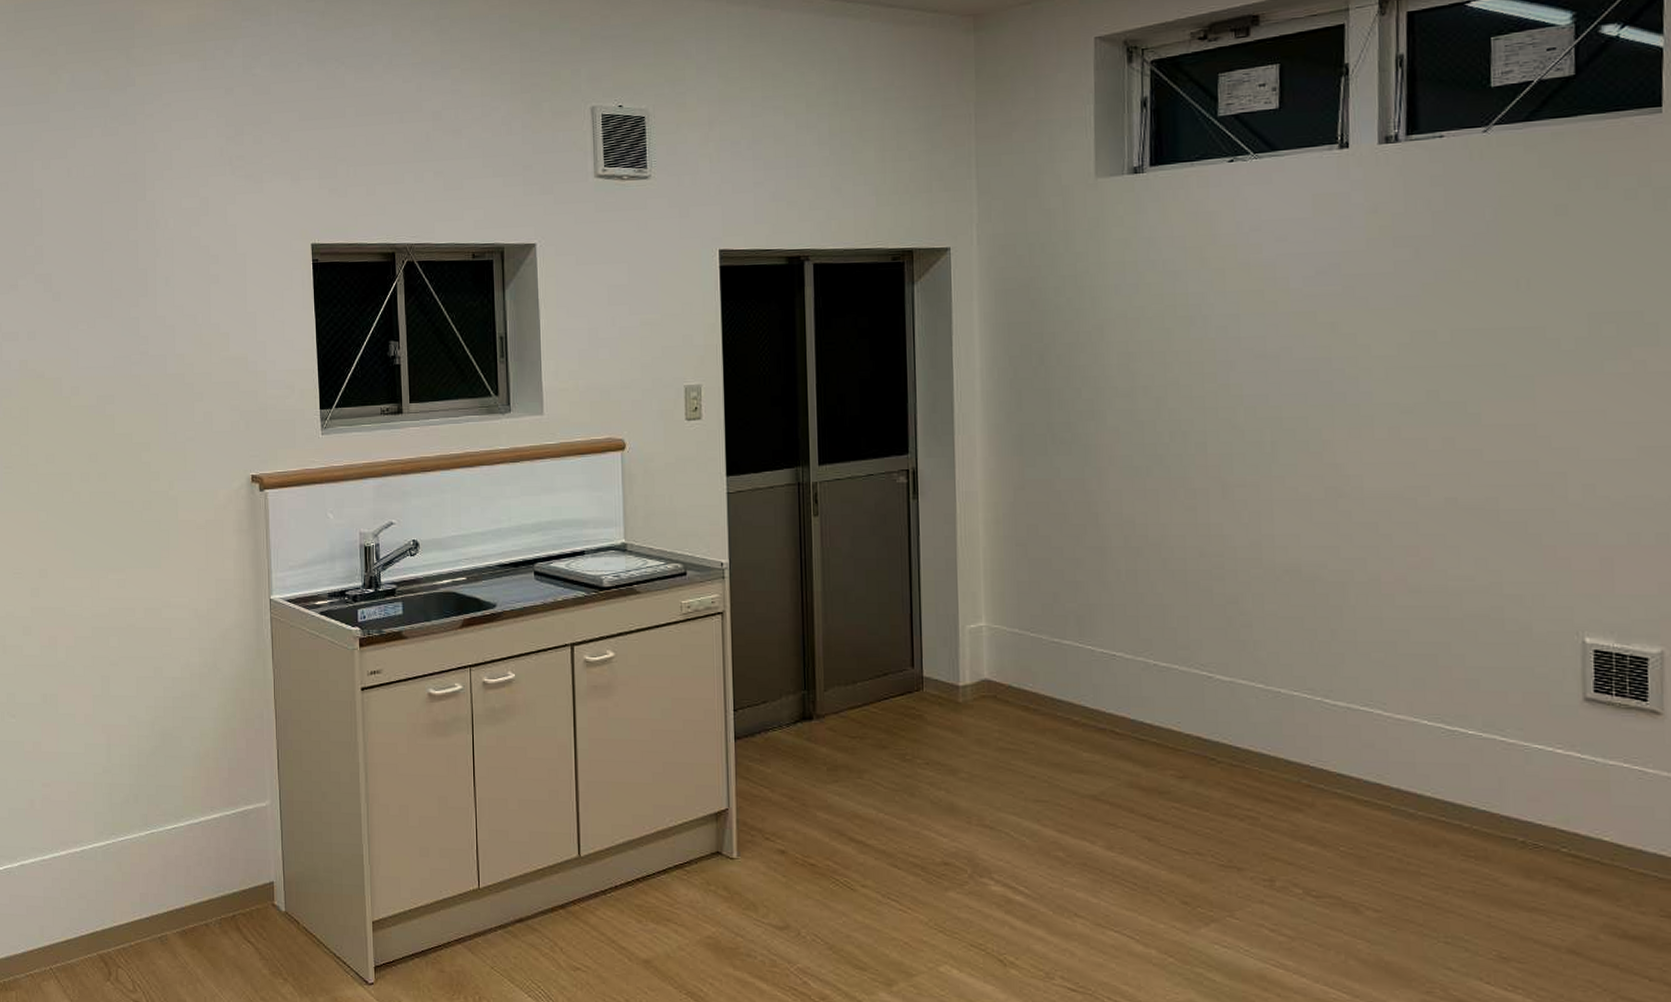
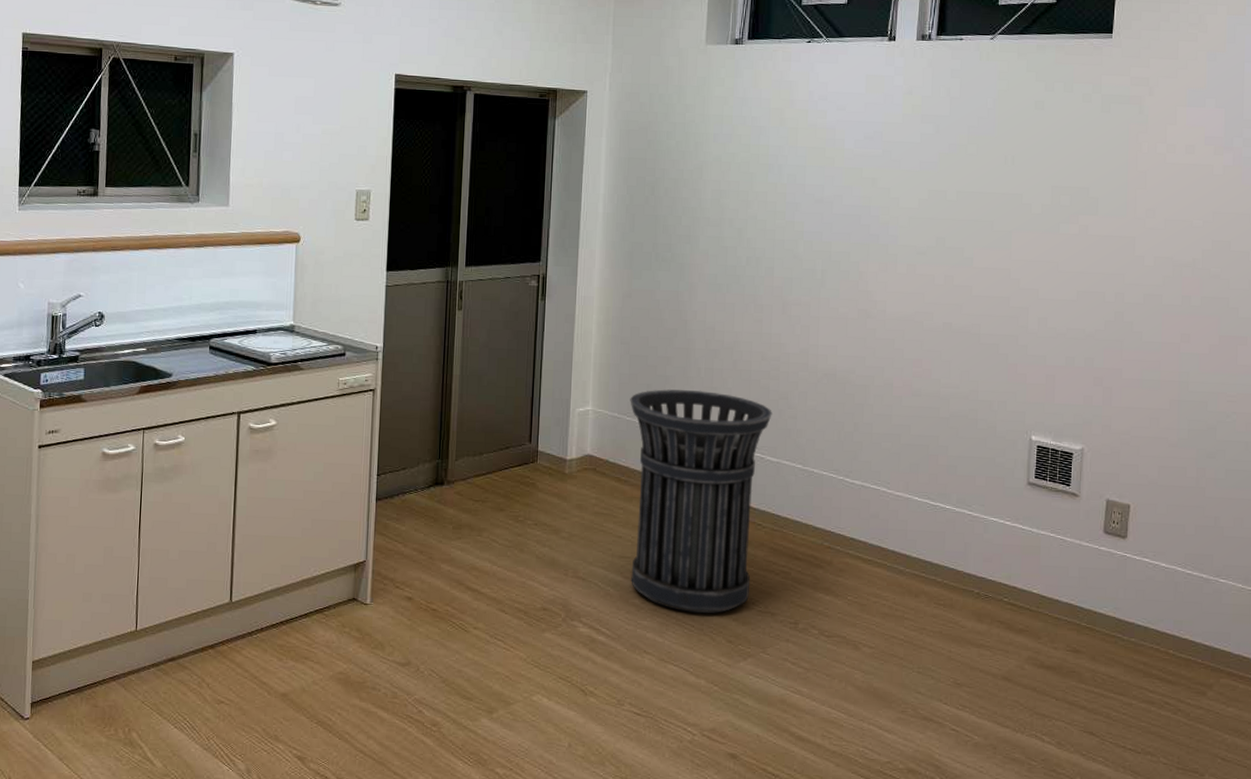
trash can: none [1032,597,1219,869] -> present [630,389,772,614]

